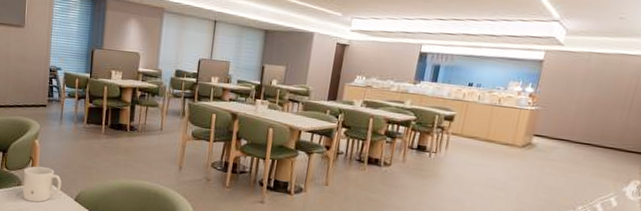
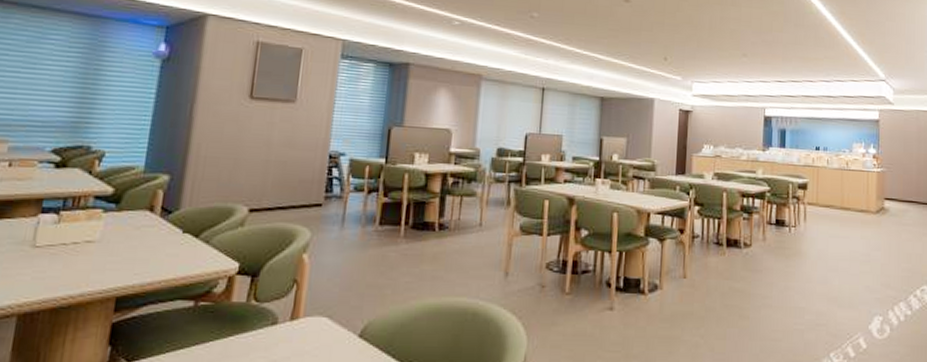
mug: present [22,166,62,203] -> none [279,292,341,347]

